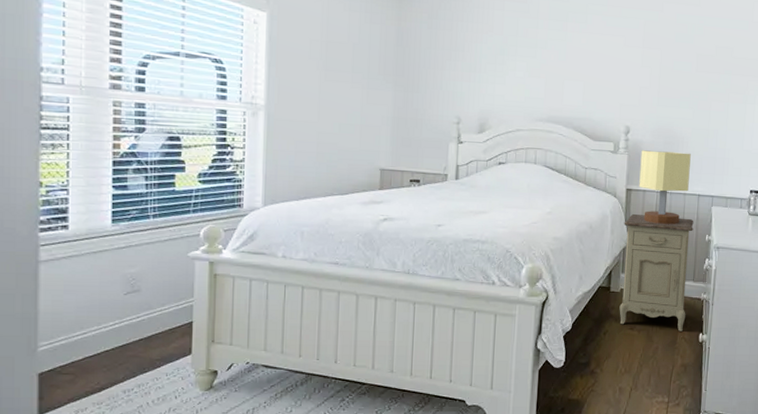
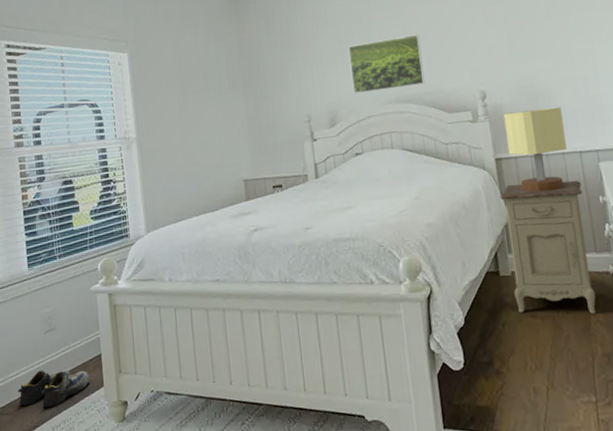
shoe: none [83,332,175,370] -> present [18,370,90,407]
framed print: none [507,57,580,110] -> present [348,34,425,95]

